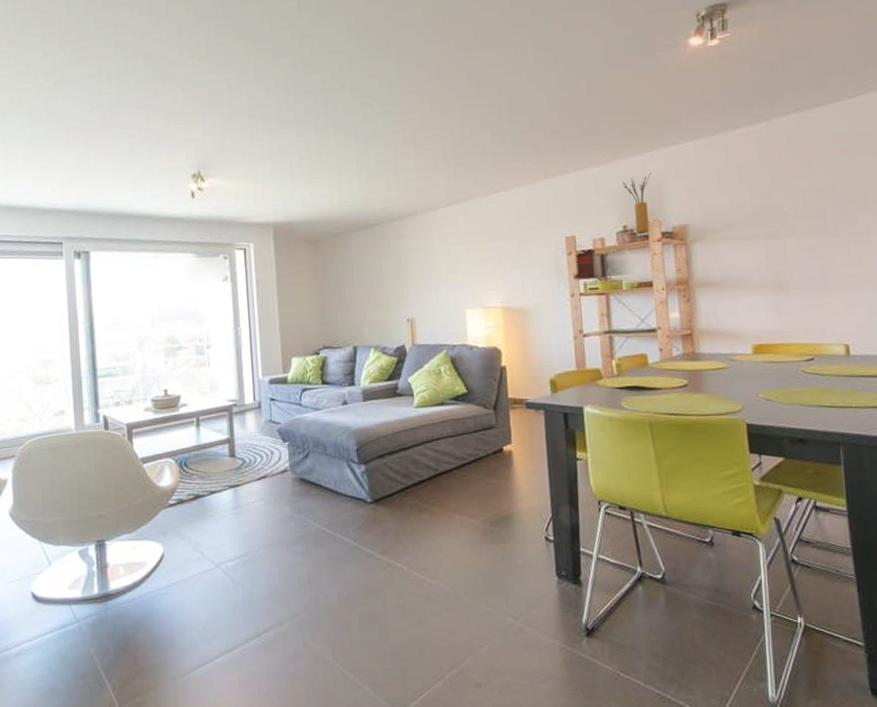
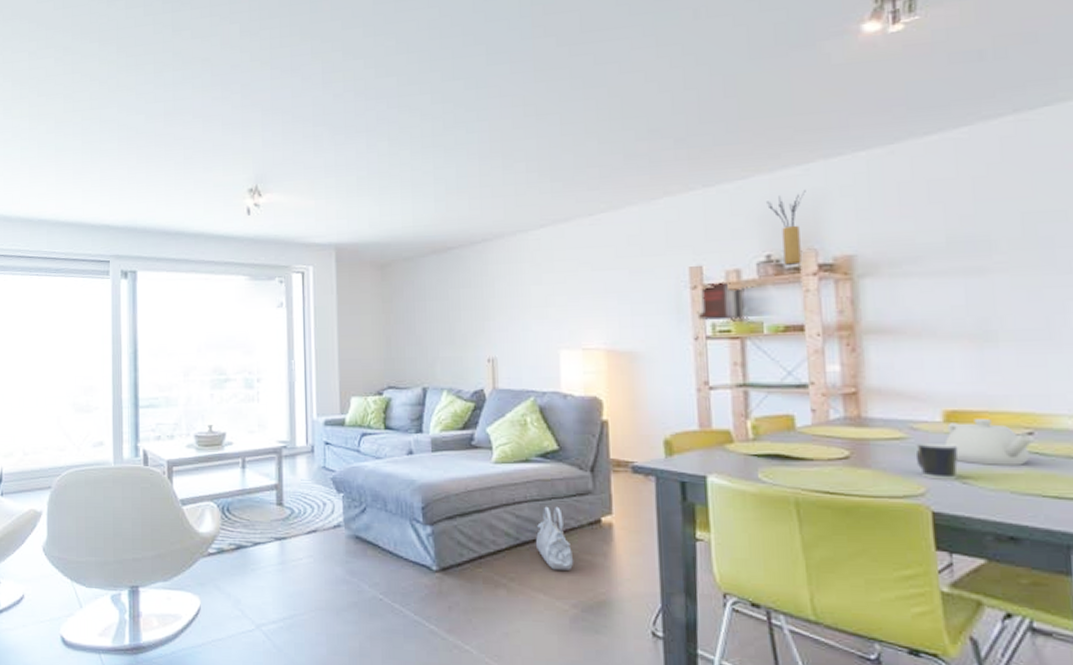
shoulder bag: none [451,440,483,493] -> present [535,506,574,570]
mug: none [734,370,764,399] -> present [915,442,959,480]
teapot: none [754,349,815,386] -> present [944,418,1034,467]

